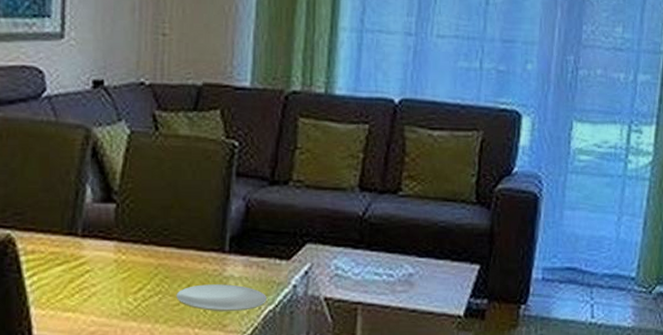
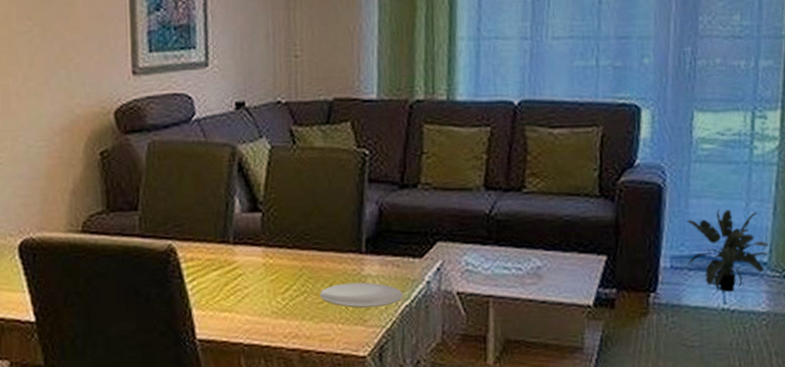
potted plant: none [560,222,638,306] -> present [686,209,769,292]

